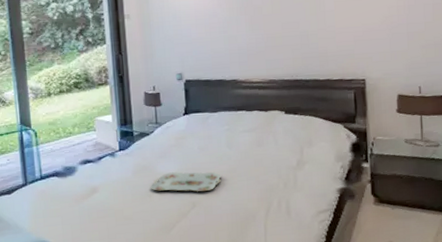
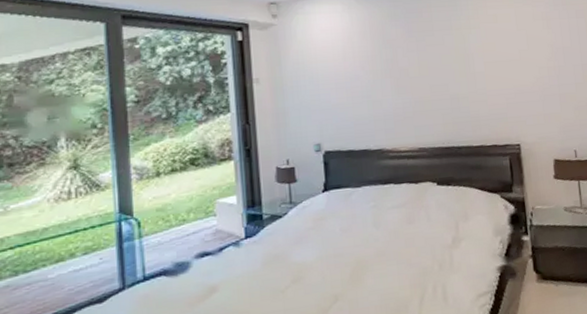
serving tray: present [150,172,222,192] -> none [283,257,368,285]

